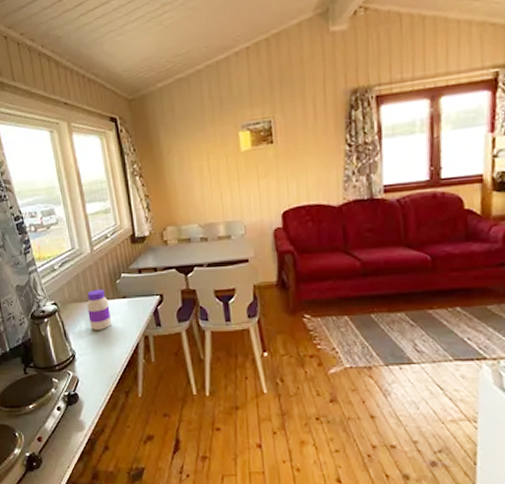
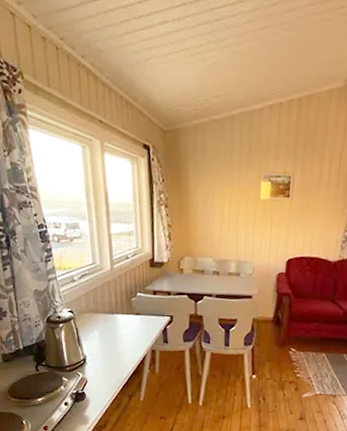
jar: present [87,289,112,330] -> none [102,303,124,340]

